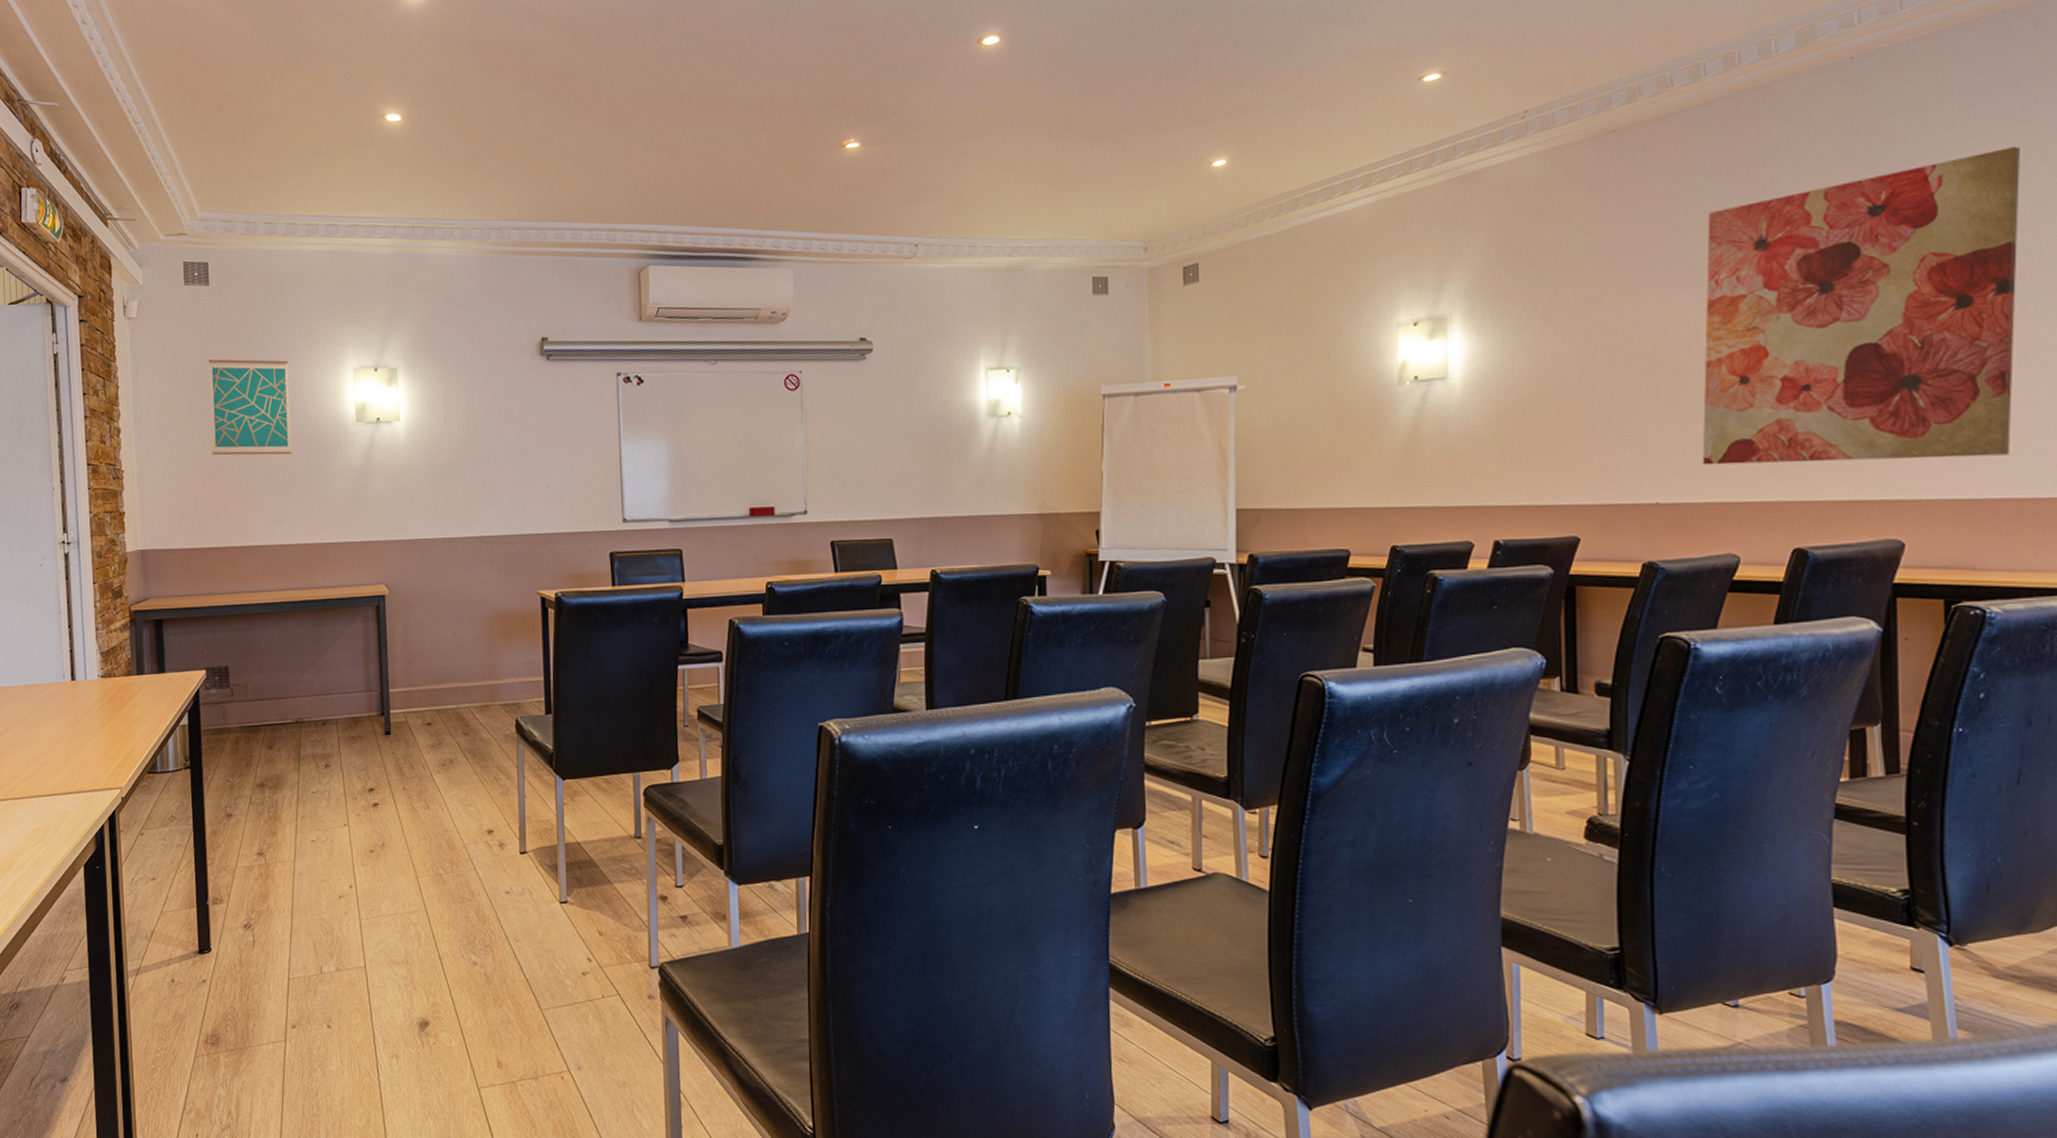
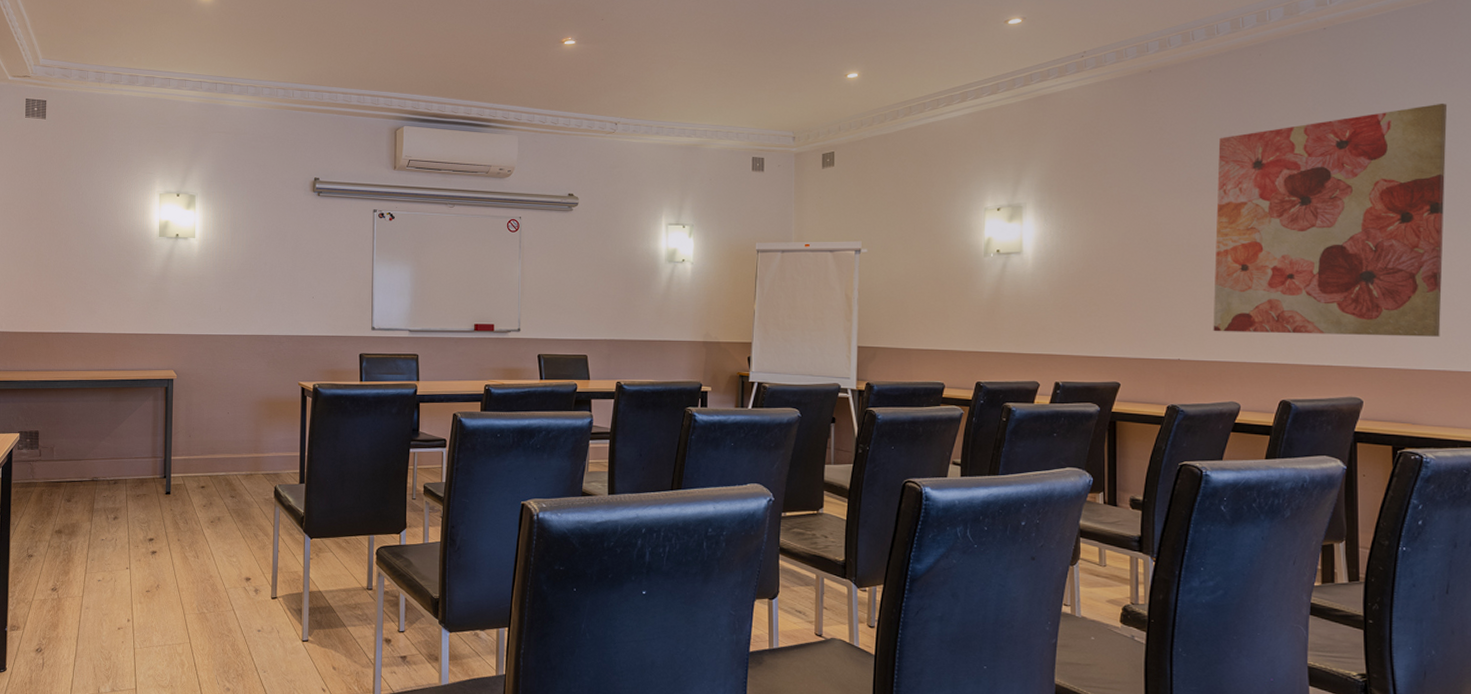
wall art: present [208,359,292,456] -> none [38,179,107,260]

